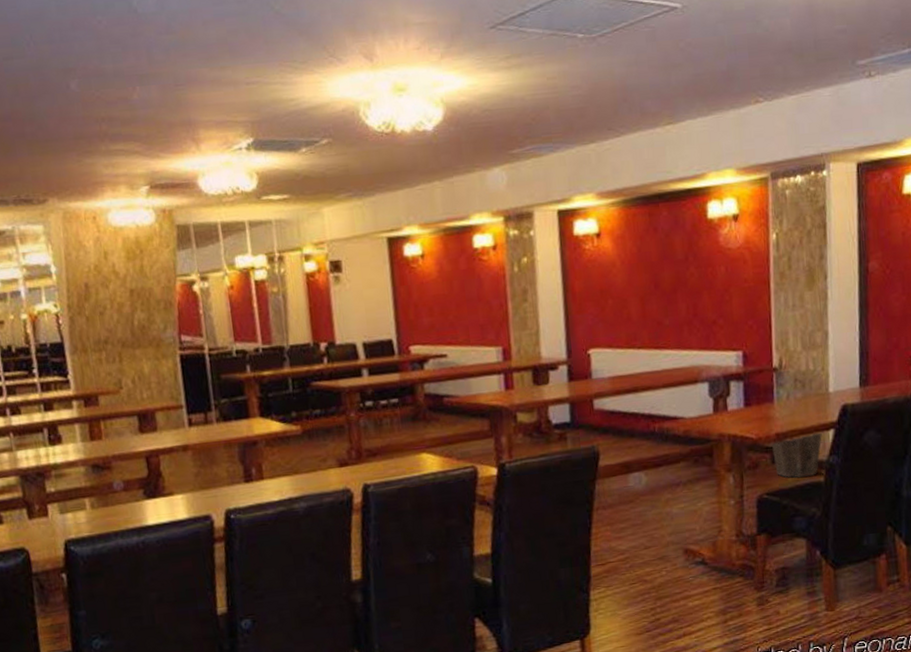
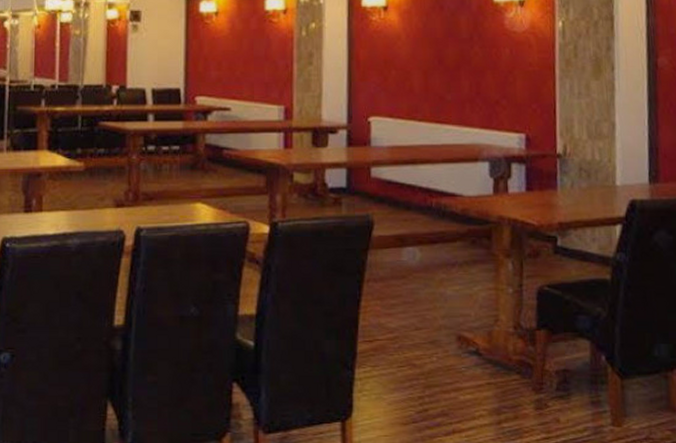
waste bin: present [771,432,822,478] -> none [553,226,609,273]

